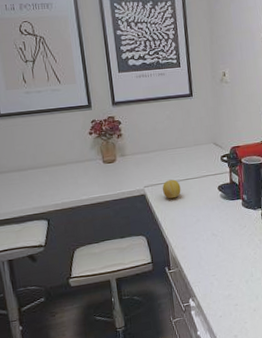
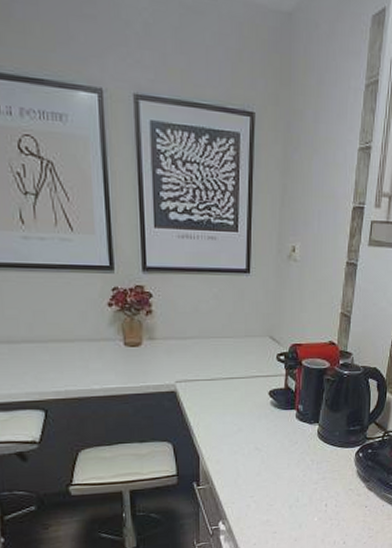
fruit: present [162,179,181,199] -> none [198,376,222,400]

